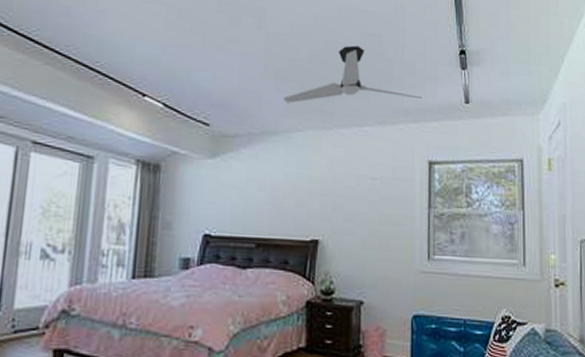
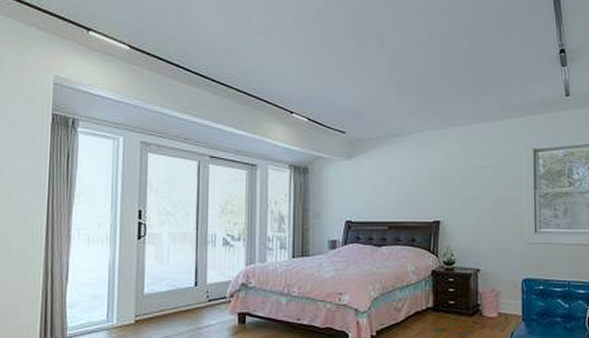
ceiling fan: present [283,45,422,104] -> none [405,55,526,109]

